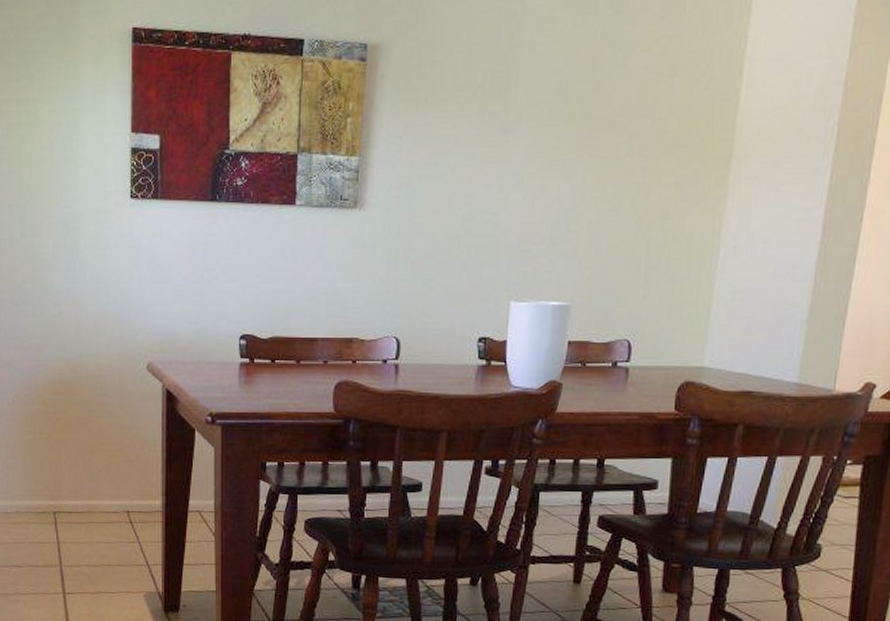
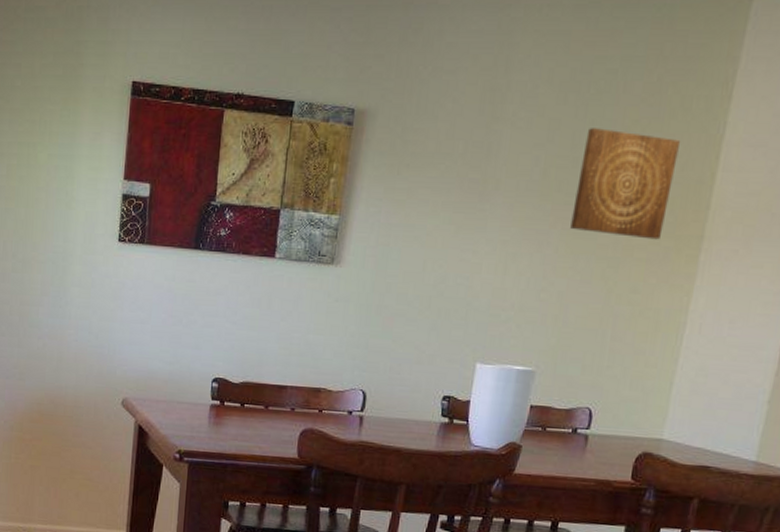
wall art: none [597,50,702,162] -> present [570,128,680,240]

